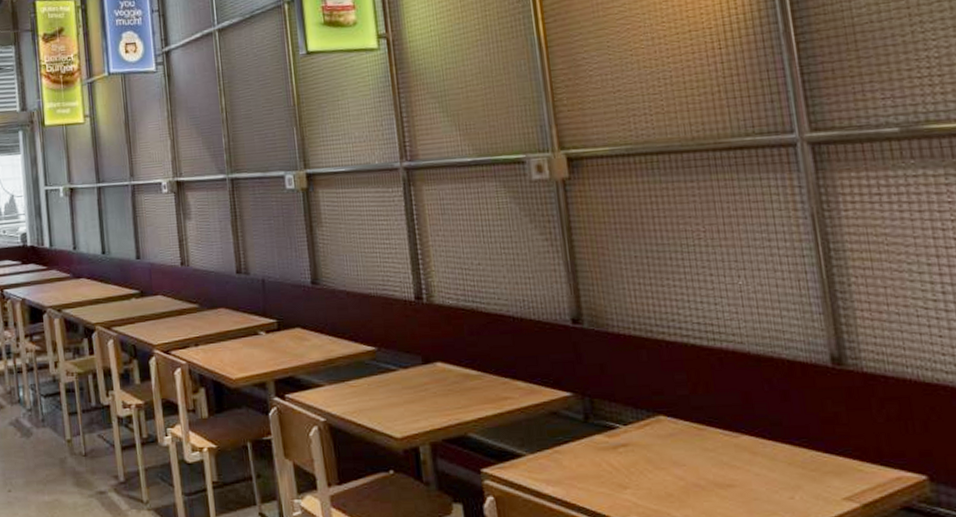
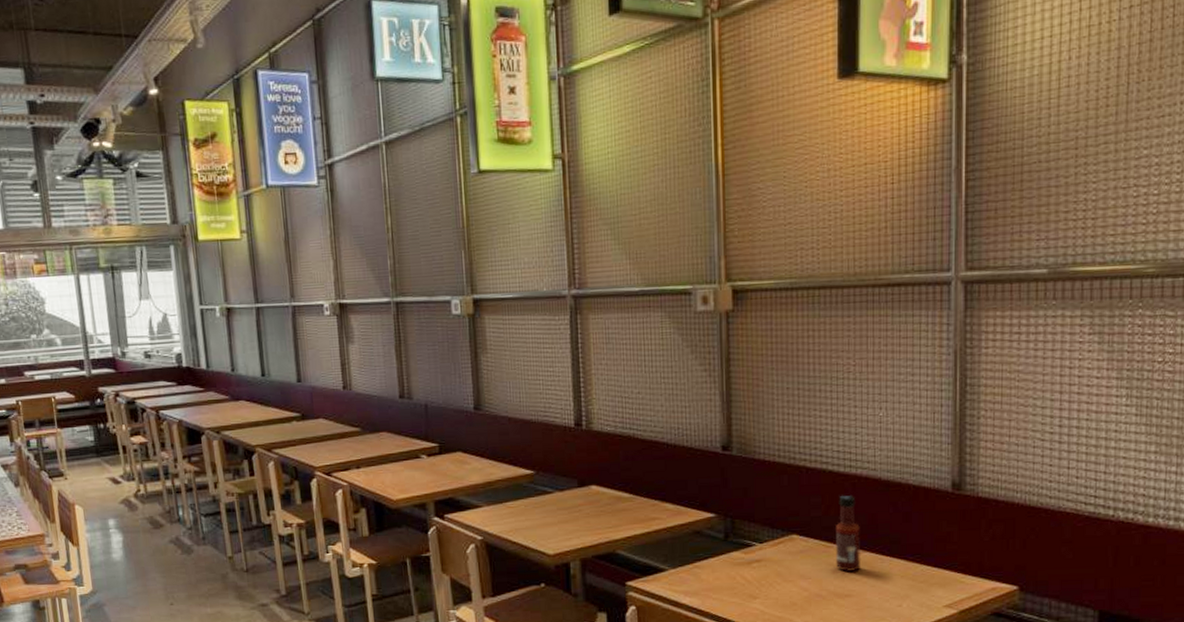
tabasco sauce: none [705,370,740,459] -> present [836,494,861,573]

